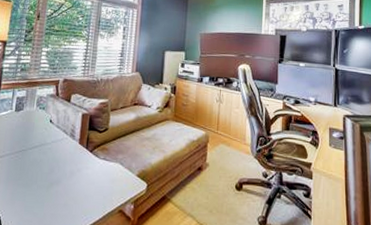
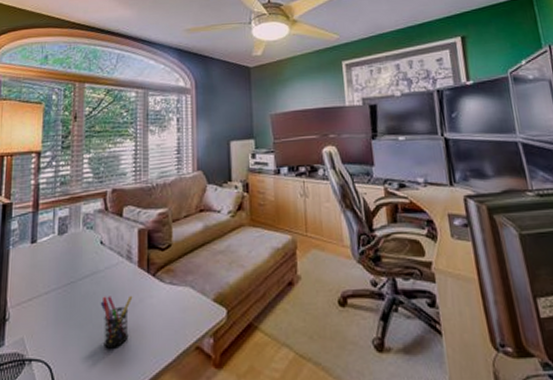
pen holder: none [45,164,73,206] -> present [100,296,133,349]

